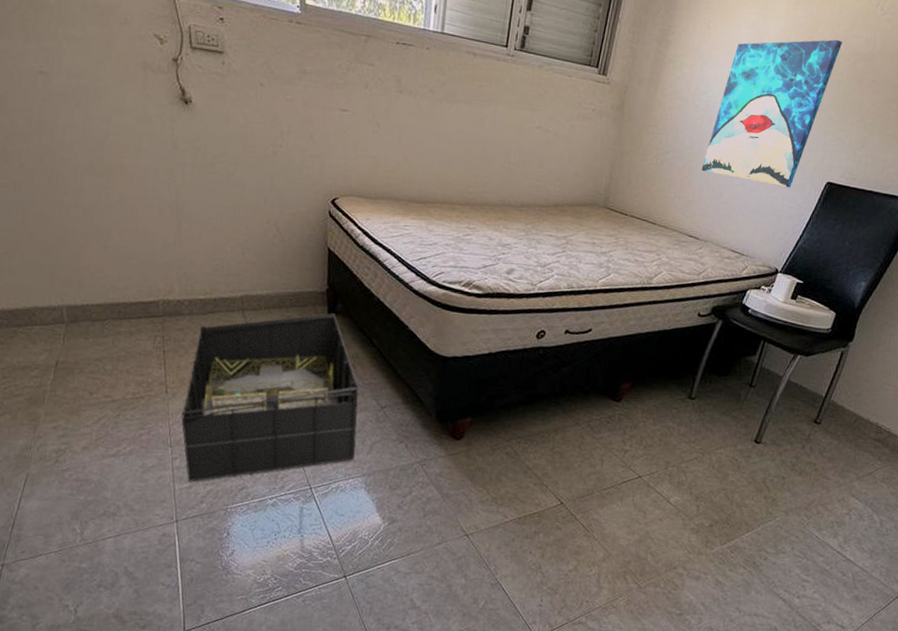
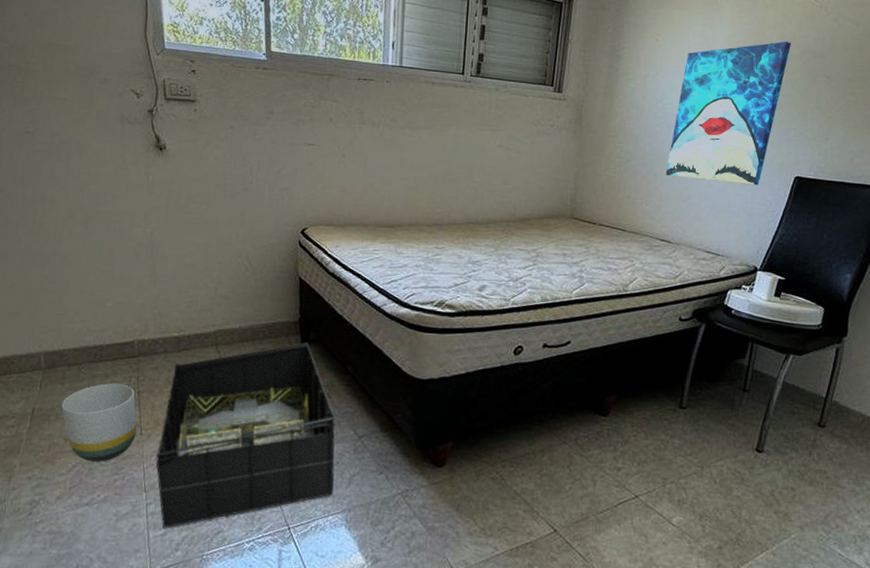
planter: none [85,341,163,417] -> present [61,383,137,462]

